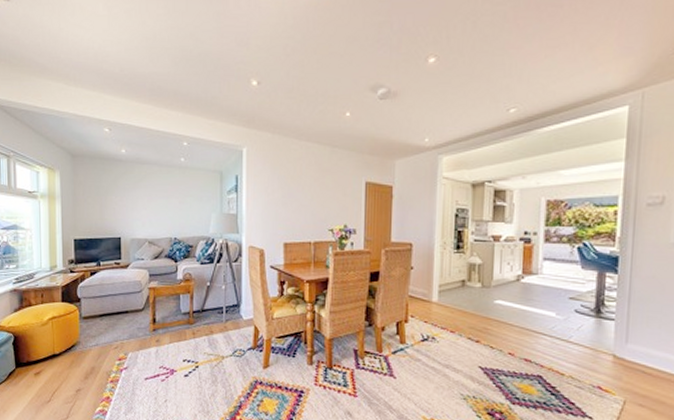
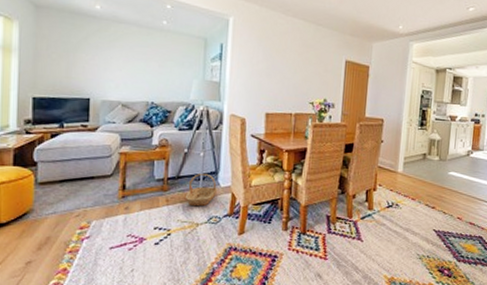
basket: none [211,306,241,340] -> present [186,173,218,207]

